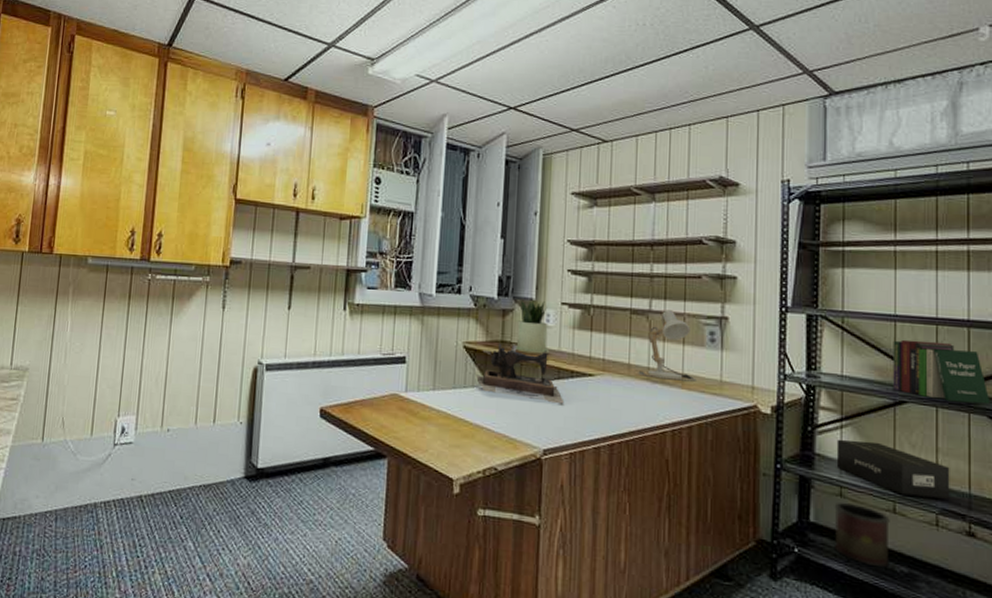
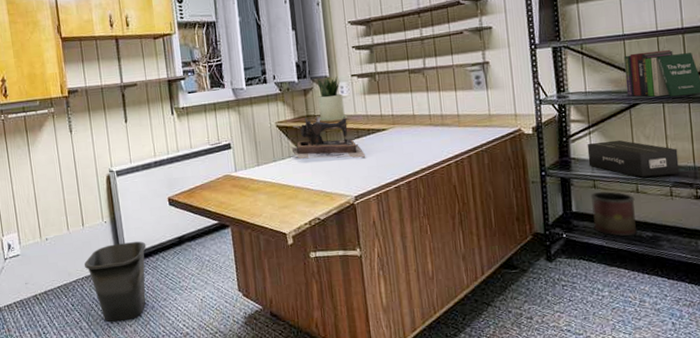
waste bin: none [204,451,284,550] -> present [84,241,147,322]
desk lamp: present [638,310,696,382] -> none [422,64,470,123]

